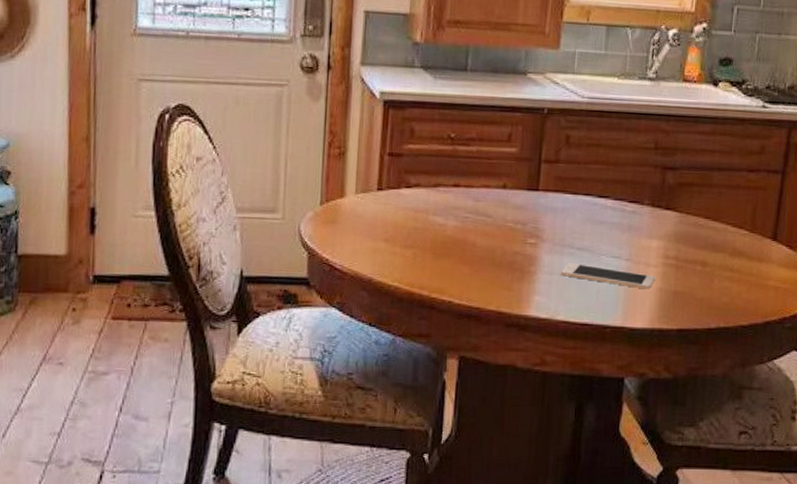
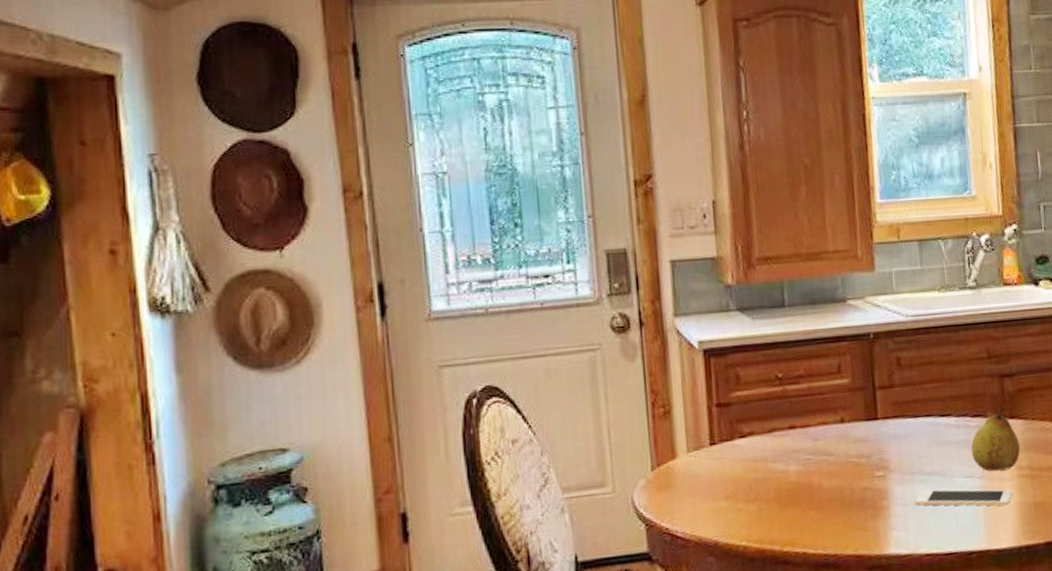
fruit: none [622,198,671,257] -> present [971,407,1021,471]

